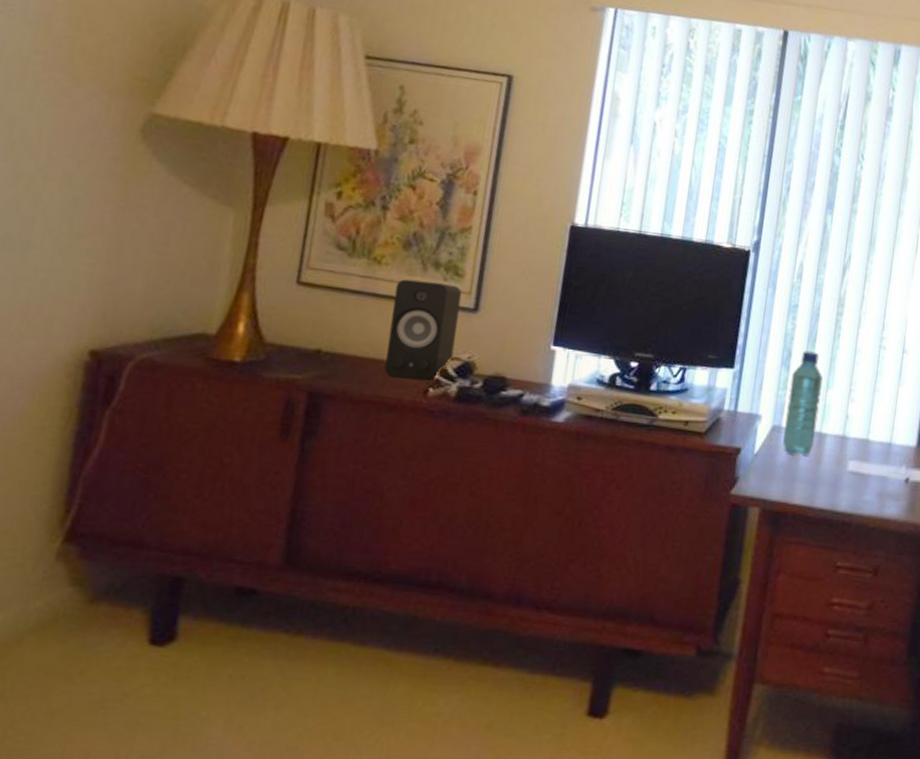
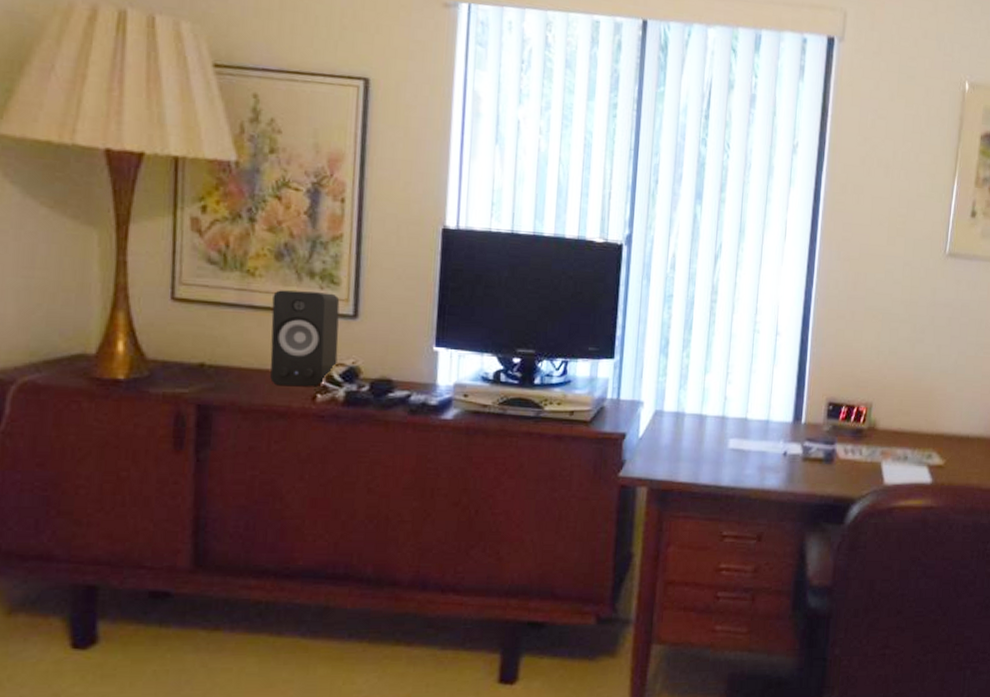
water bottle: present [783,350,823,456] -> none [666,338,700,437]

